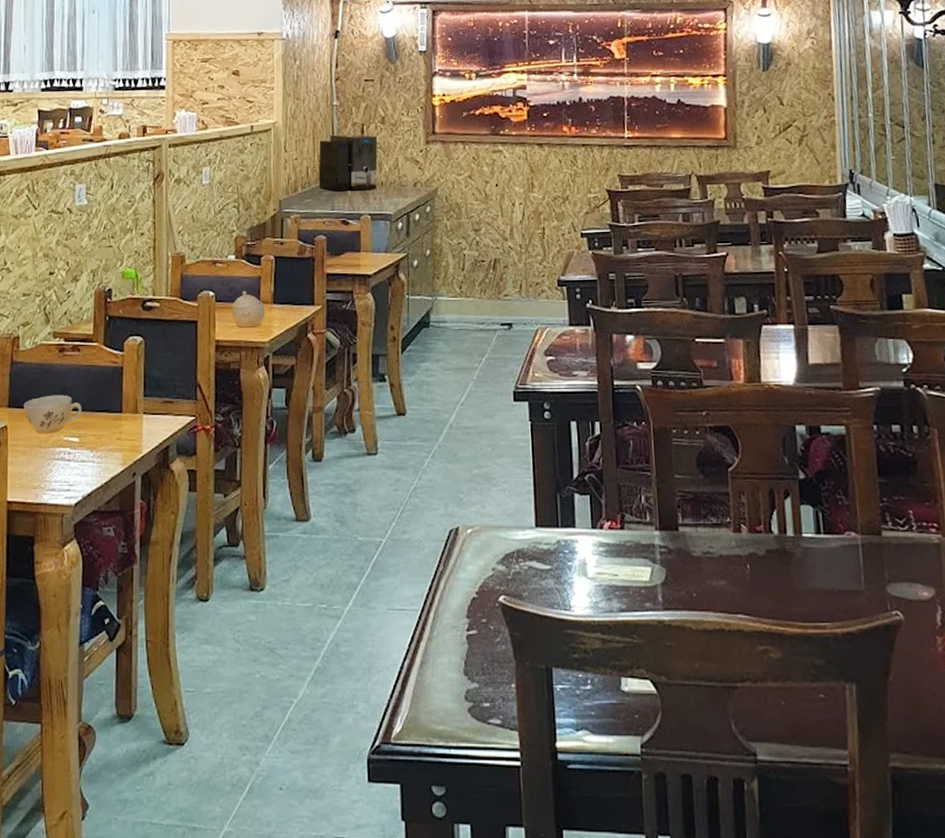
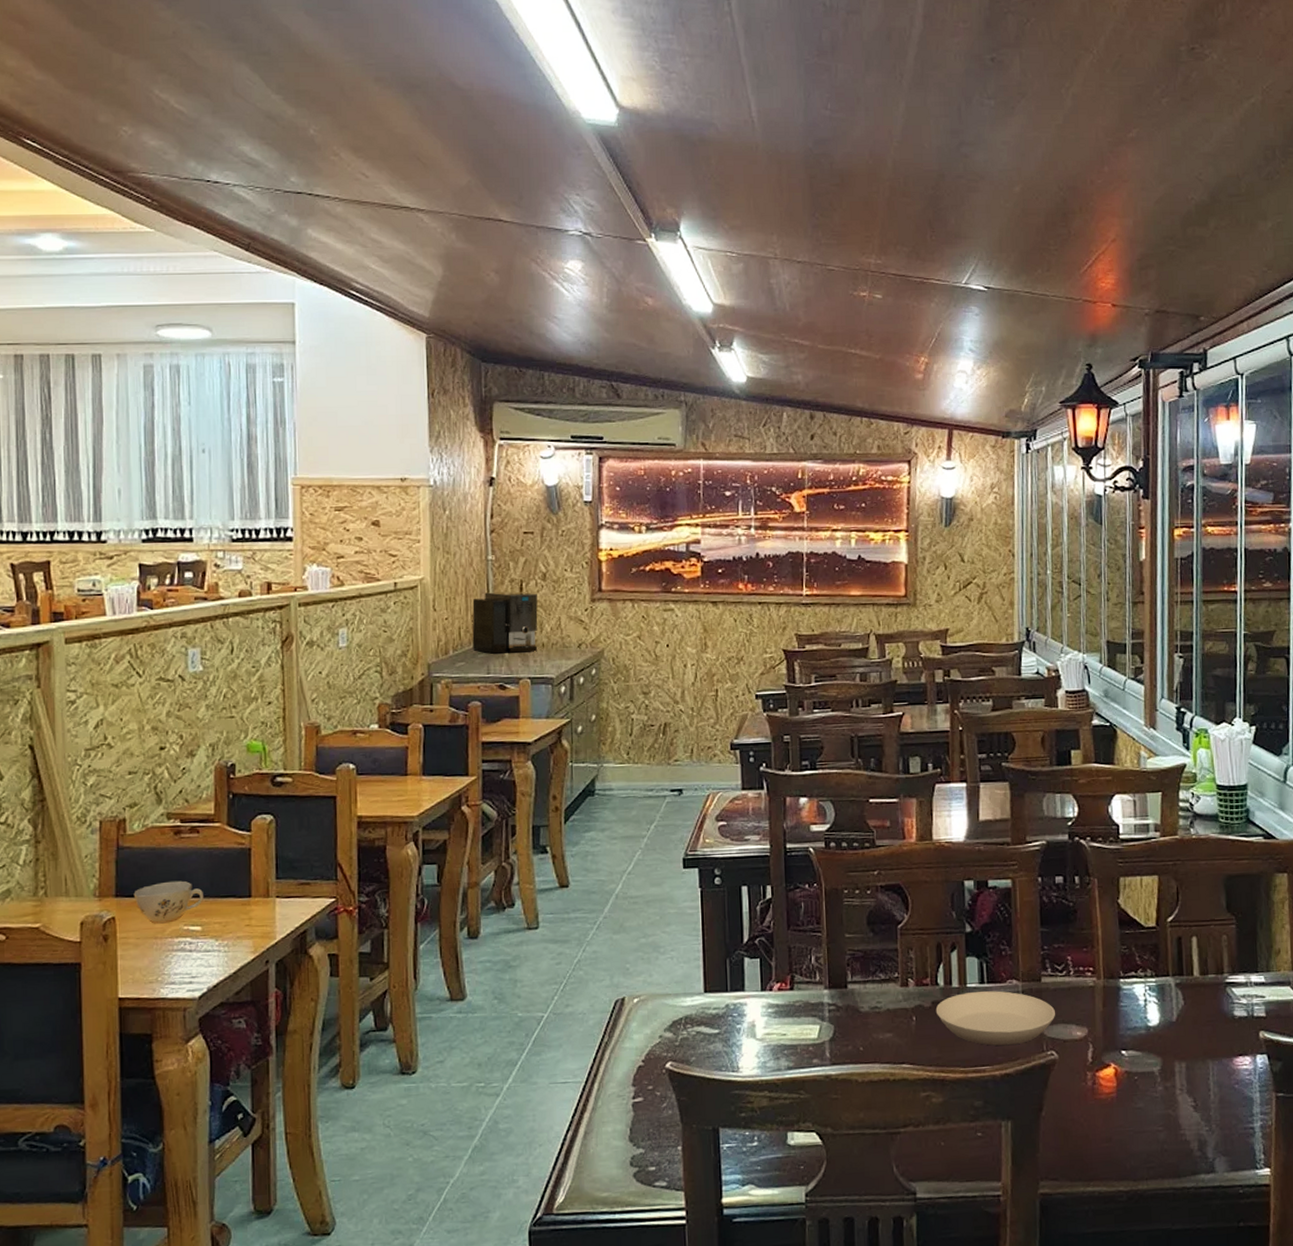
sugar bowl: present [231,290,265,328] -> none [375,762,414,802]
saucer: none [770,541,899,602] -> present [935,991,1055,1046]

